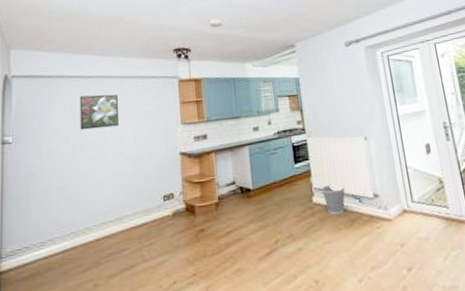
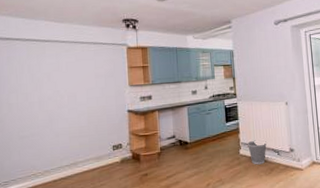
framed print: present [79,94,119,131] -> none [36,57,73,88]

